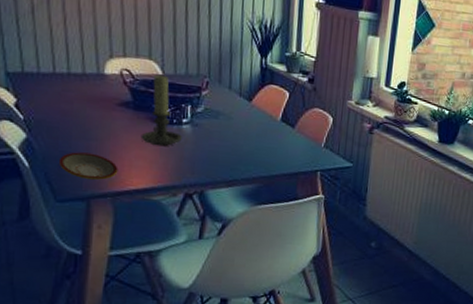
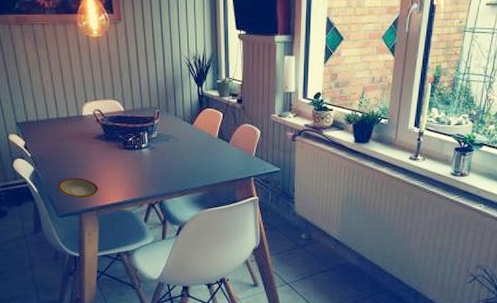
candle holder: present [140,74,182,147] -> none [112,111,143,168]

